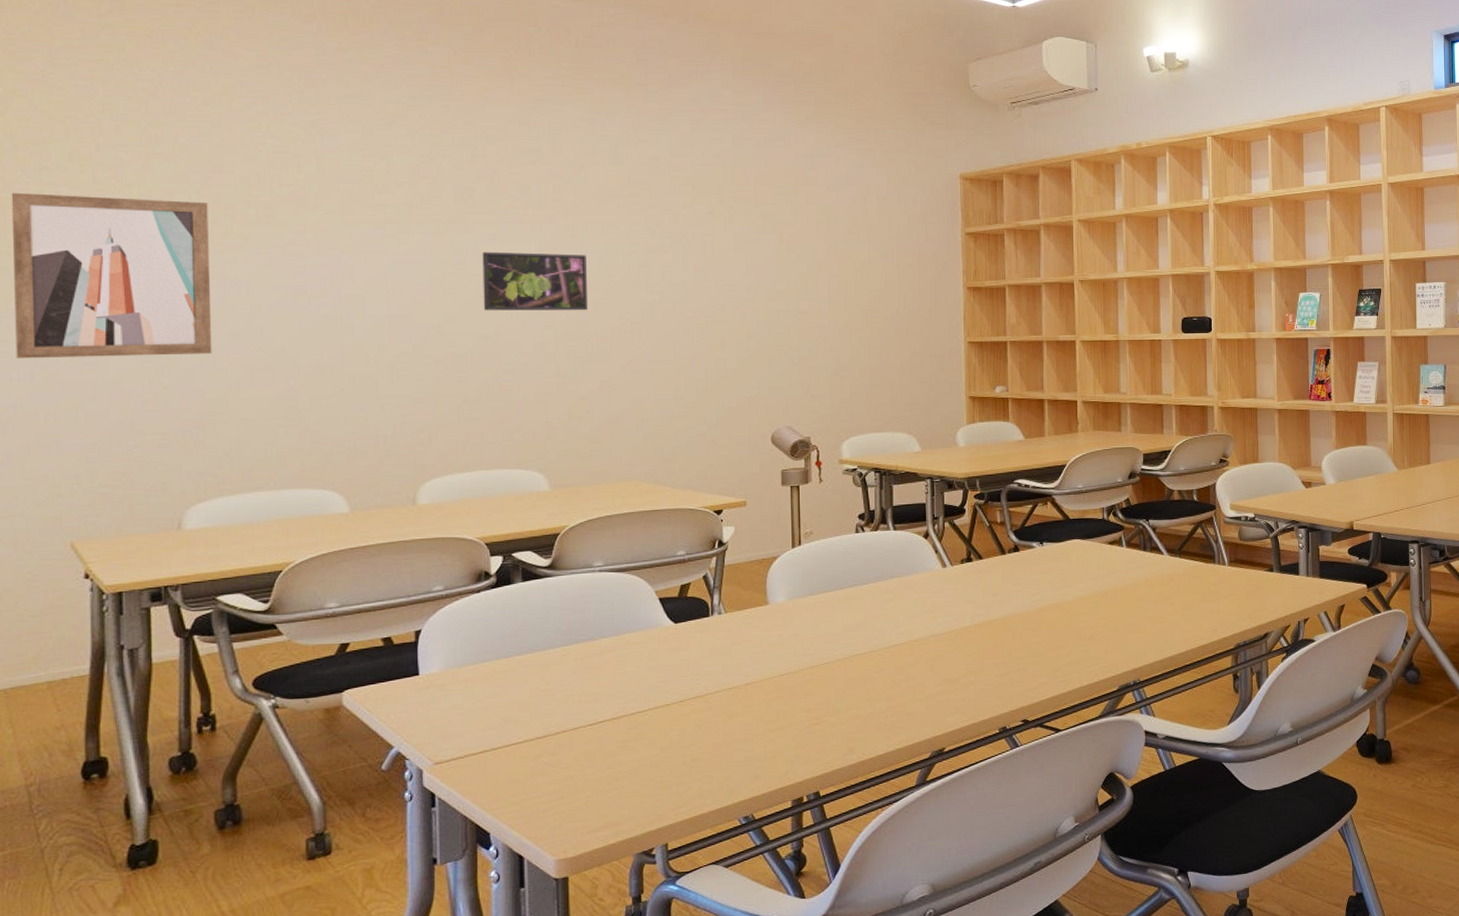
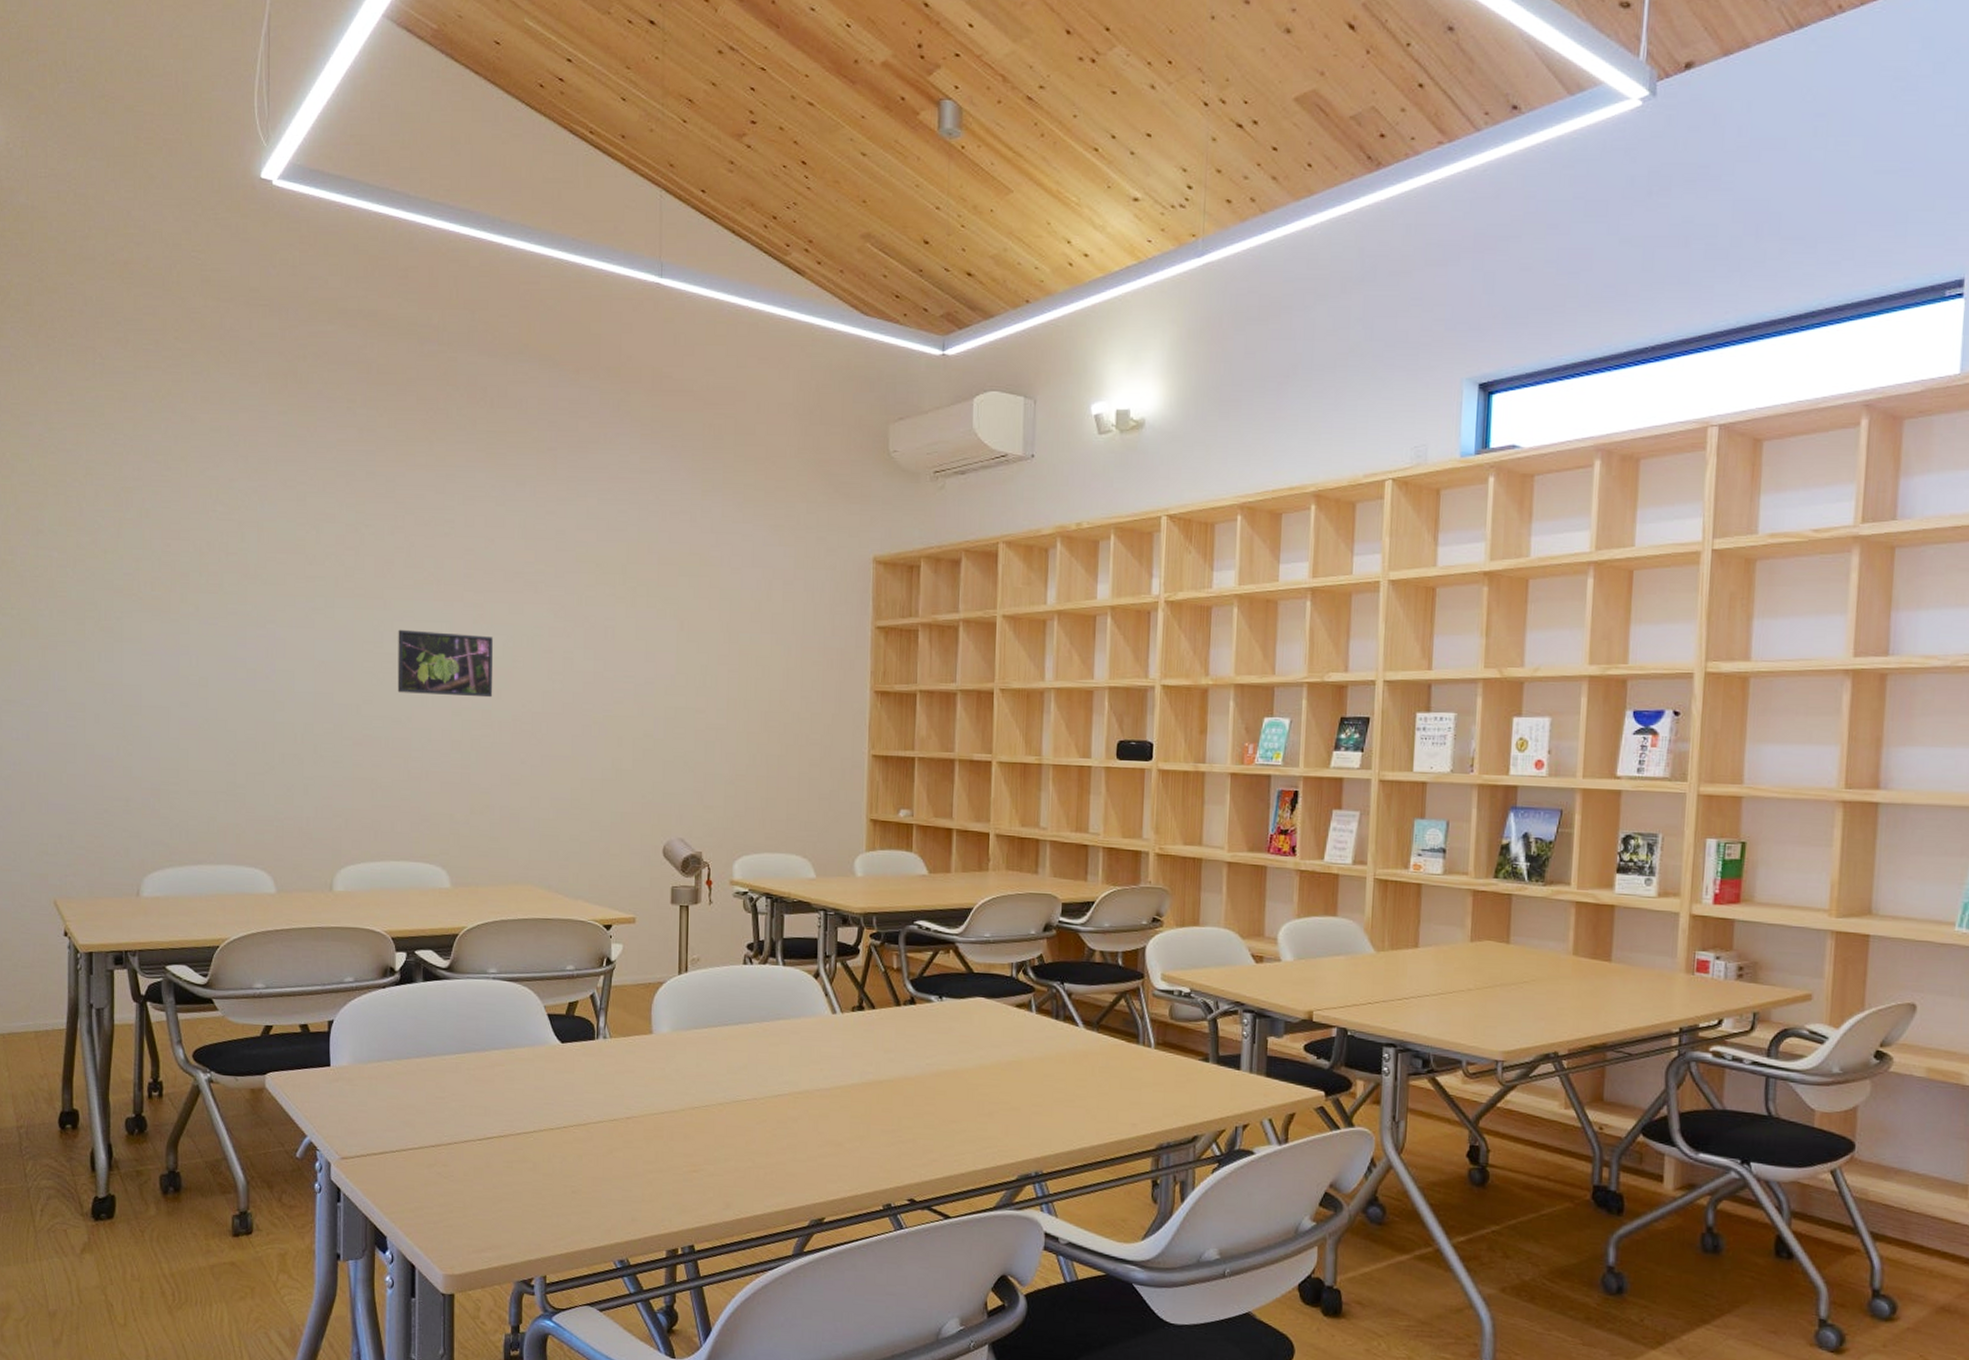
wall art: present [11,192,212,358] -> none [14,555,168,723]

